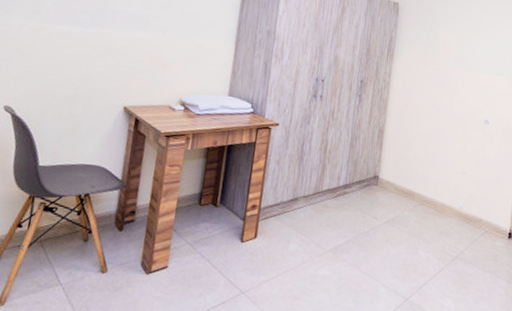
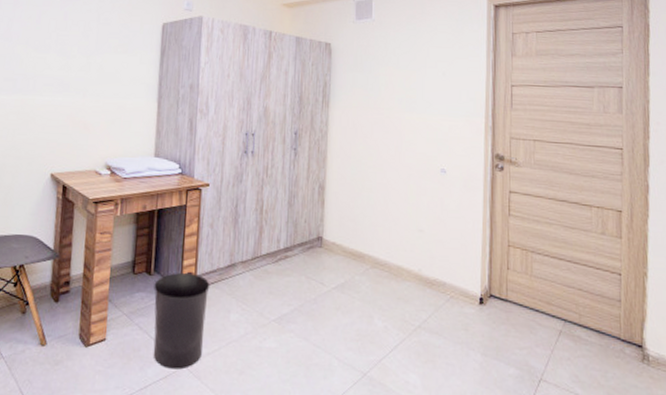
waste bin: none [213,204,273,295] -> present [153,272,210,370]

